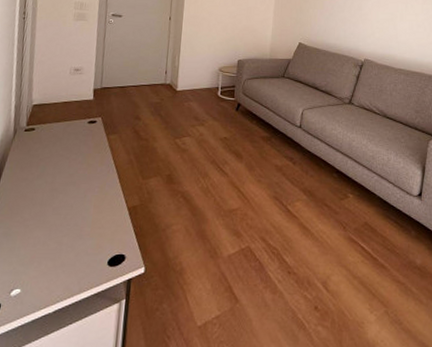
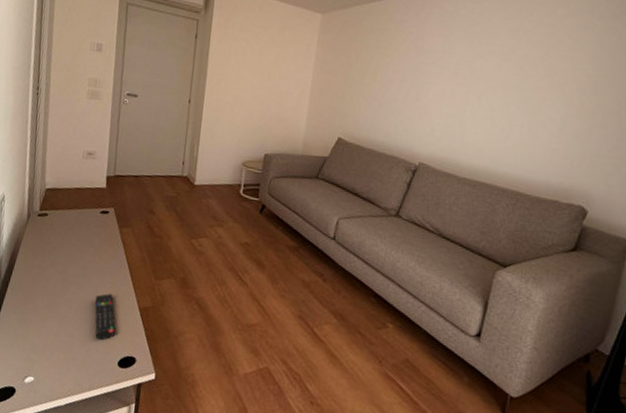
remote control: none [83,196,106,243] -> present [95,293,116,341]

